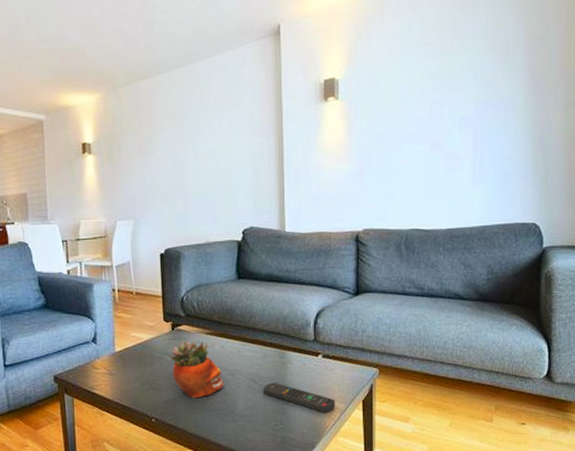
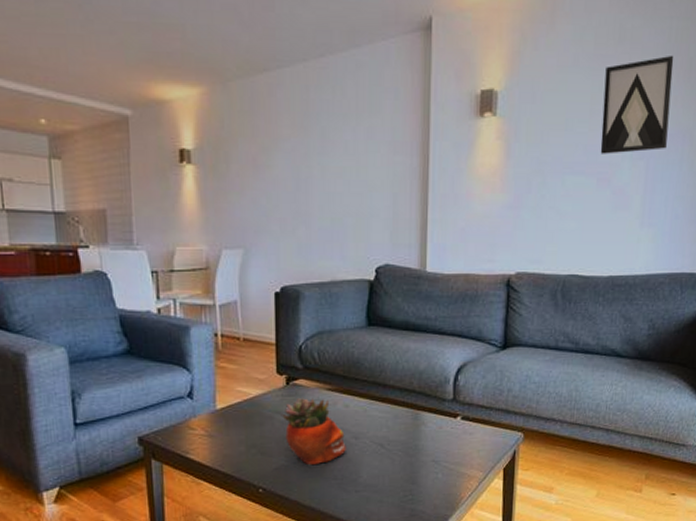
remote control: present [264,382,336,413] -> none [392,447,474,482]
wall art: none [431,38,492,125] -> present [600,55,674,154]

